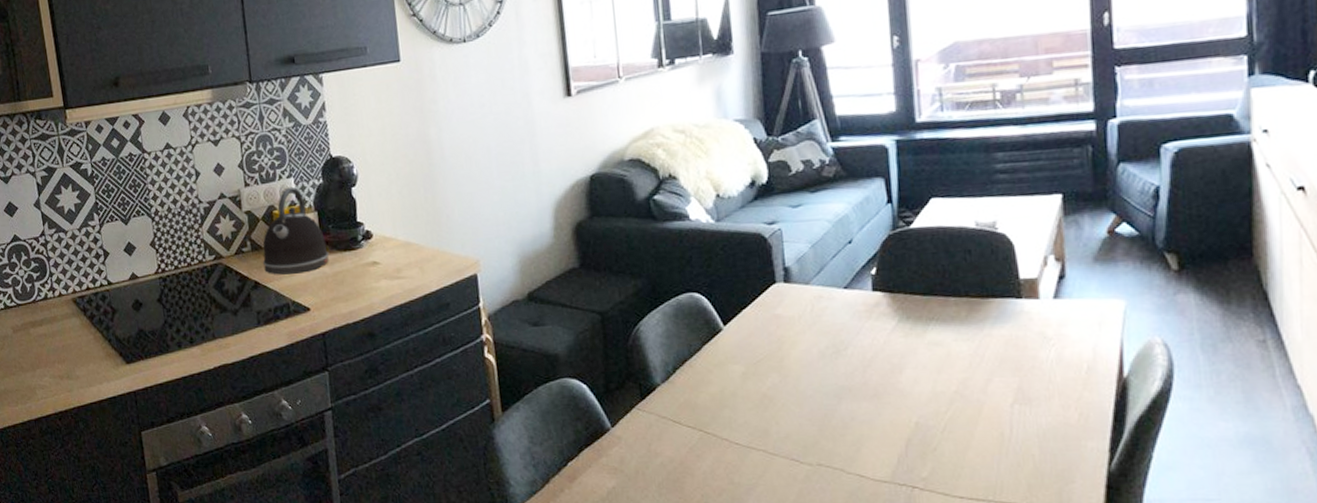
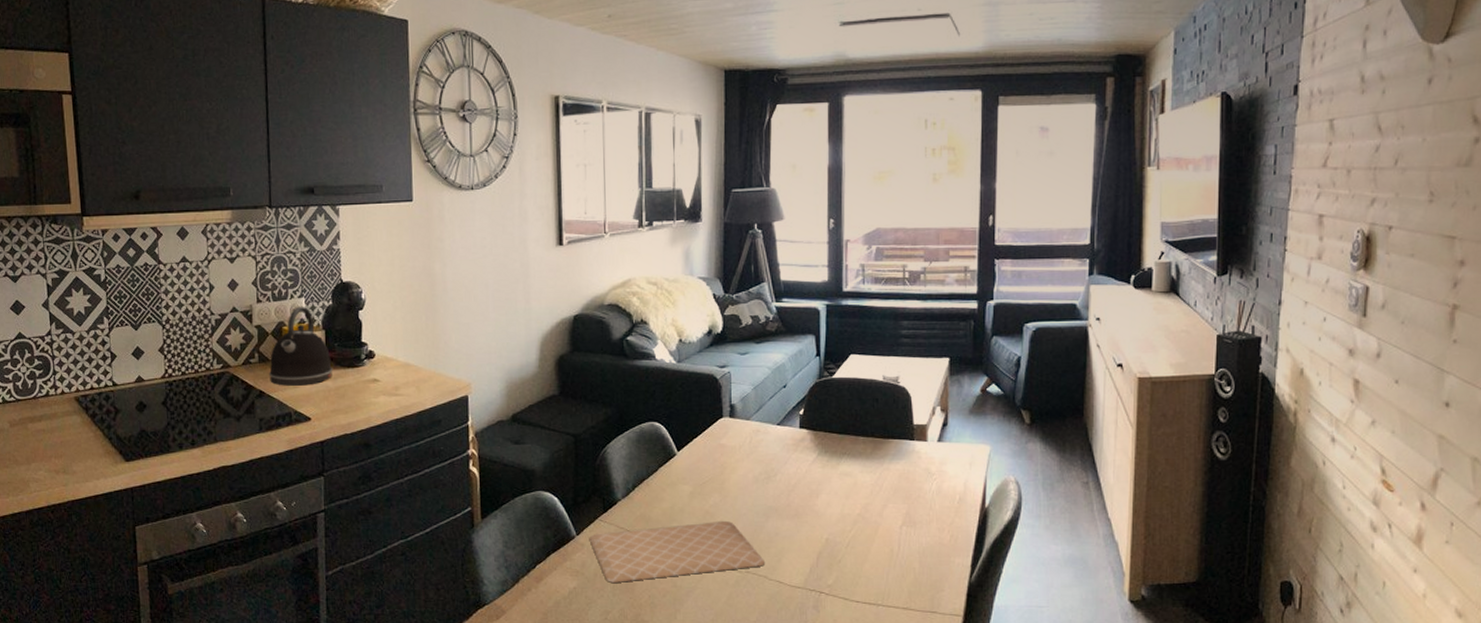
placemat: none [626,405,840,481] -> present [589,521,764,583]

